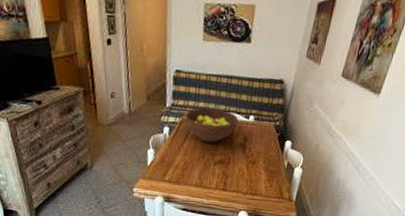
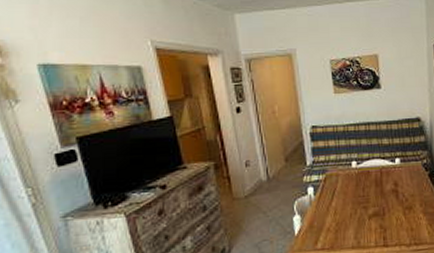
fruit bowl: present [185,108,239,143] -> none [328,158,385,195]

